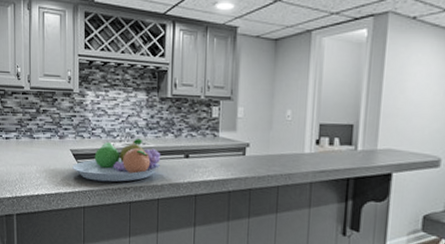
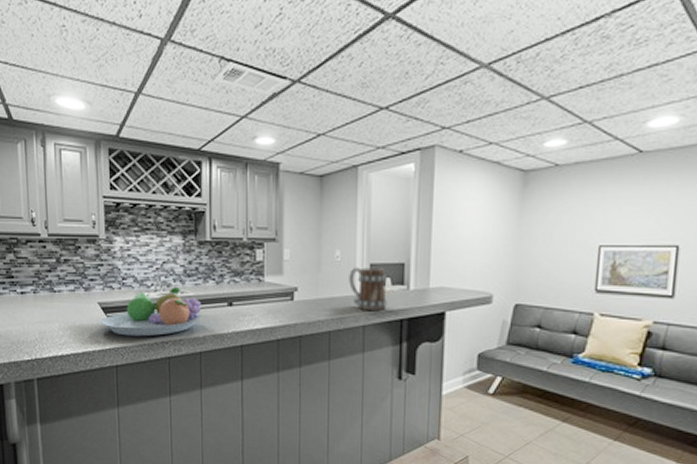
mug: none [298,127,335,169] -> present [349,267,387,310]

